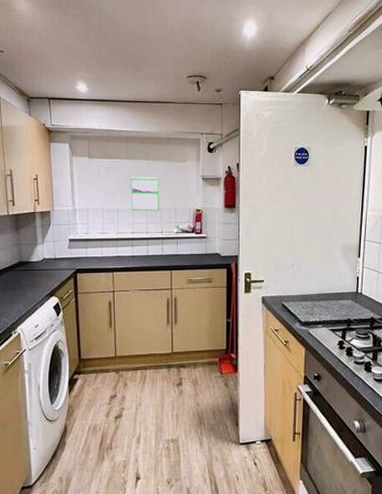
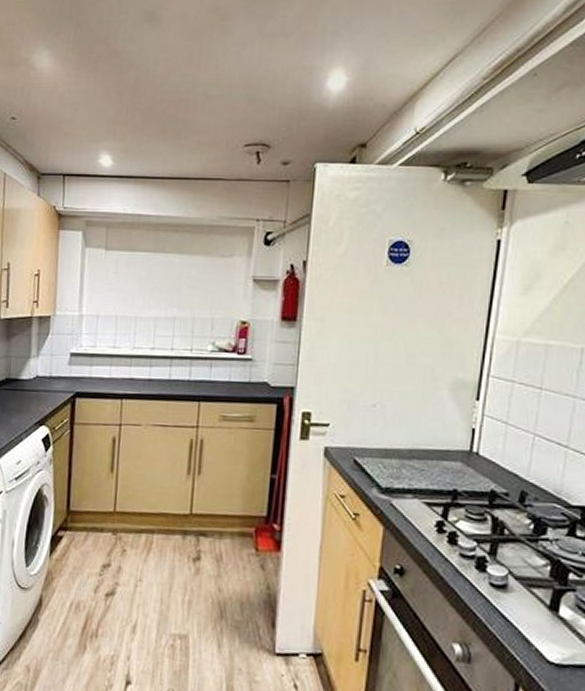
calendar: present [131,176,160,211] -> none [153,274,194,322]

